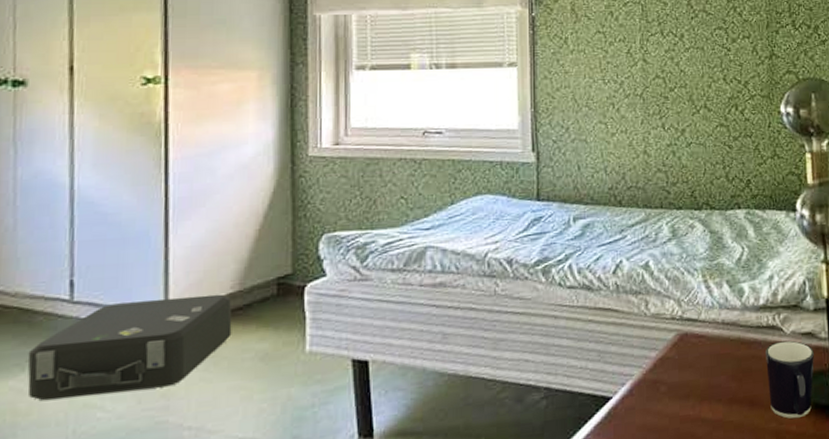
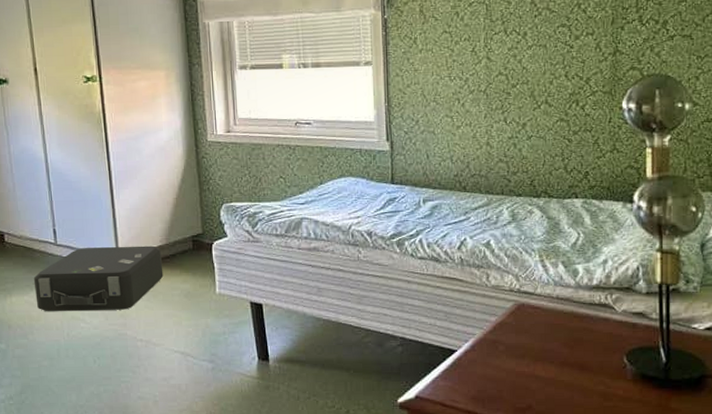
mug: present [765,340,814,419] -> none [597,318,644,384]

